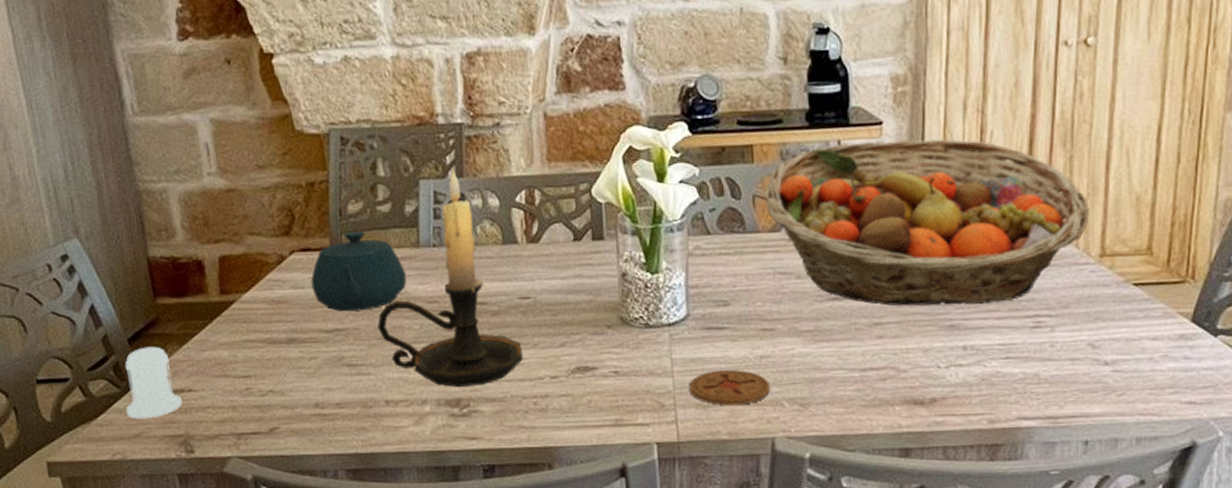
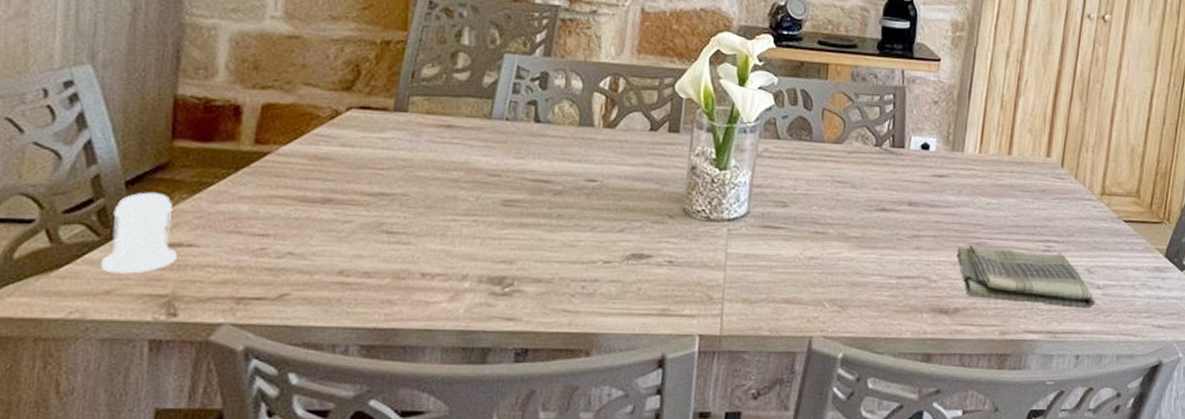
teapot: present [311,230,407,312] -> none [363,94,471,177]
candle holder: present [377,169,523,387] -> none [429,48,580,265]
coaster: present [689,369,770,406] -> none [739,267,815,303]
fruit basket: present [764,138,1089,306] -> none [833,73,1096,226]
dish towel: none [927,327,1103,389] -> present [956,244,1095,309]

